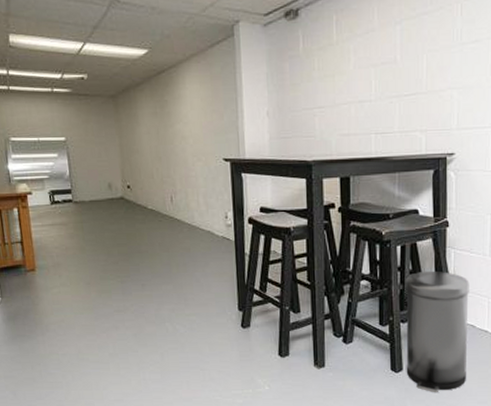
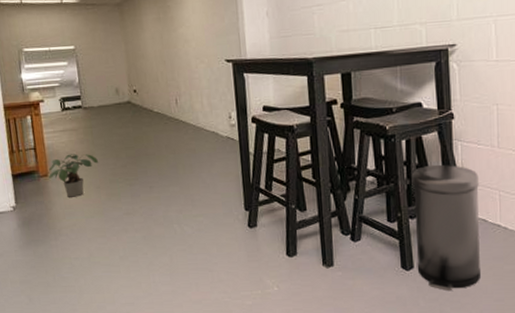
potted plant: none [35,248,90,293] -> present [48,153,99,197]

